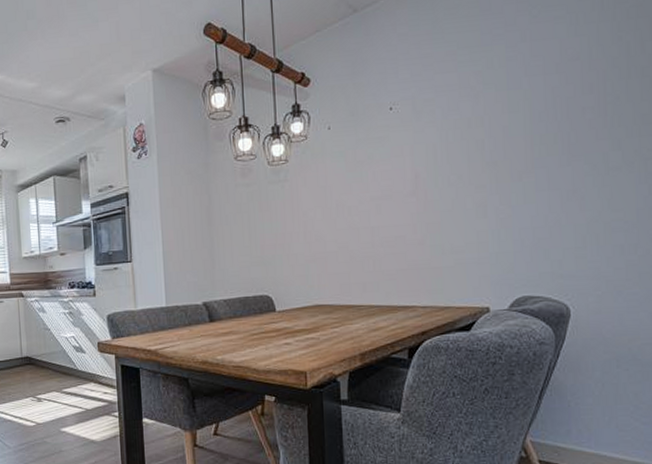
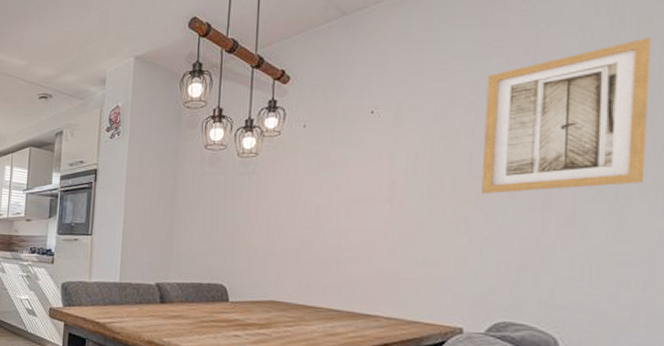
wall art: none [491,17,629,179] -> present [480,38,652,195]

